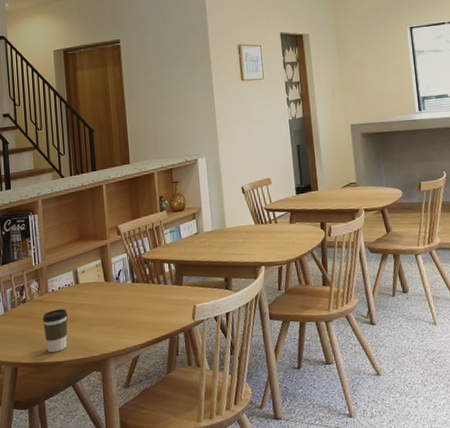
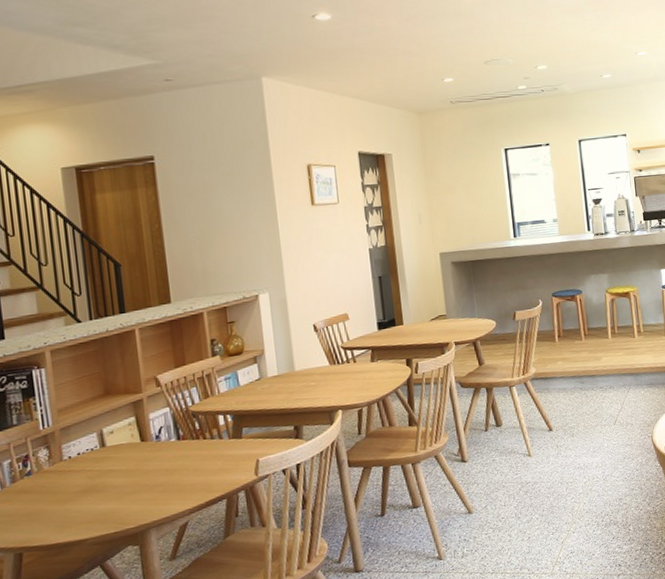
coffee cup: present [42,308,68,353] -> none [55,477,92,531]

